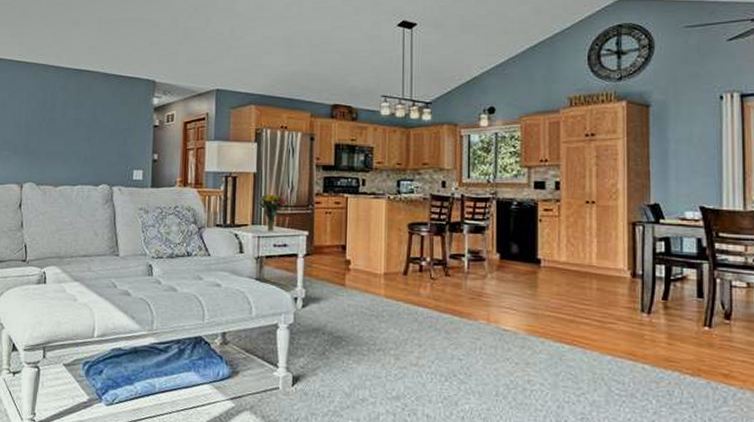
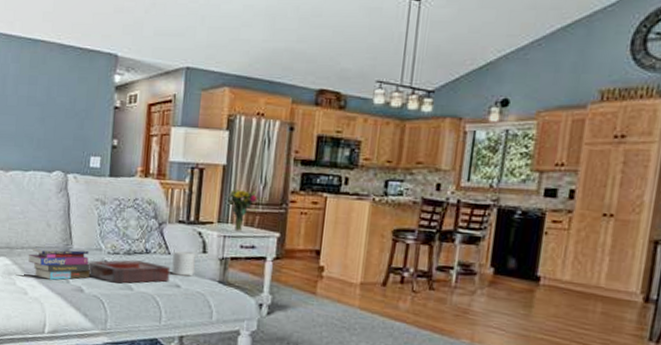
books: none [77,254,136,286] -> present [28,247,90,280]
decorative tray: none [133,263,211,286] -> present [87,260,171,284]
mug: none [212,252,240,275] -> present [171,250,203,276]

